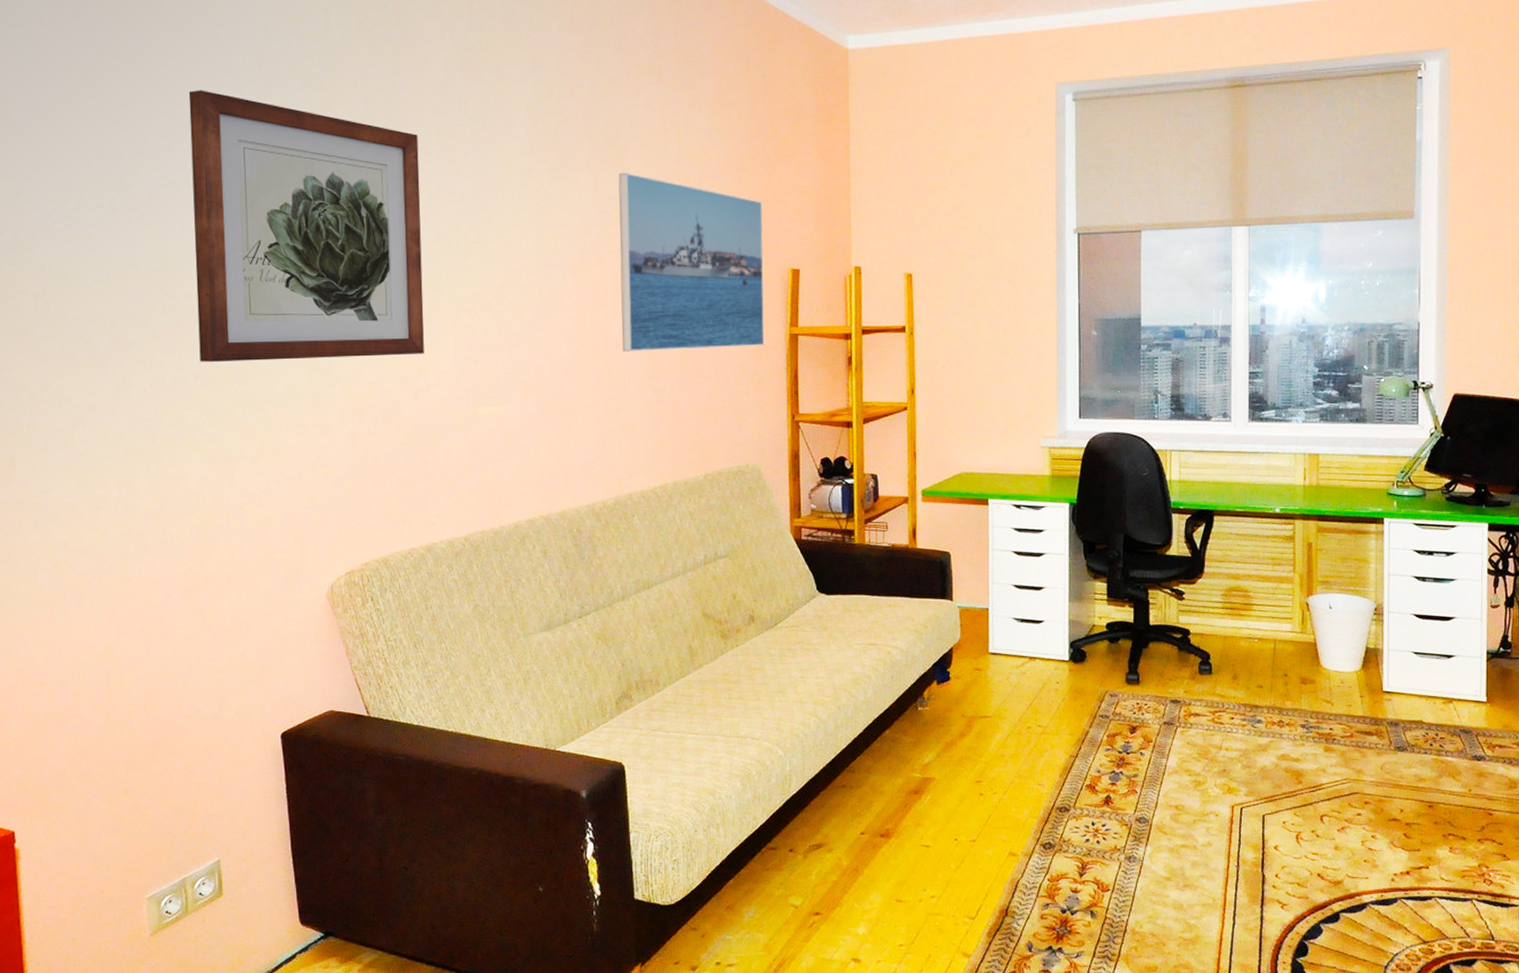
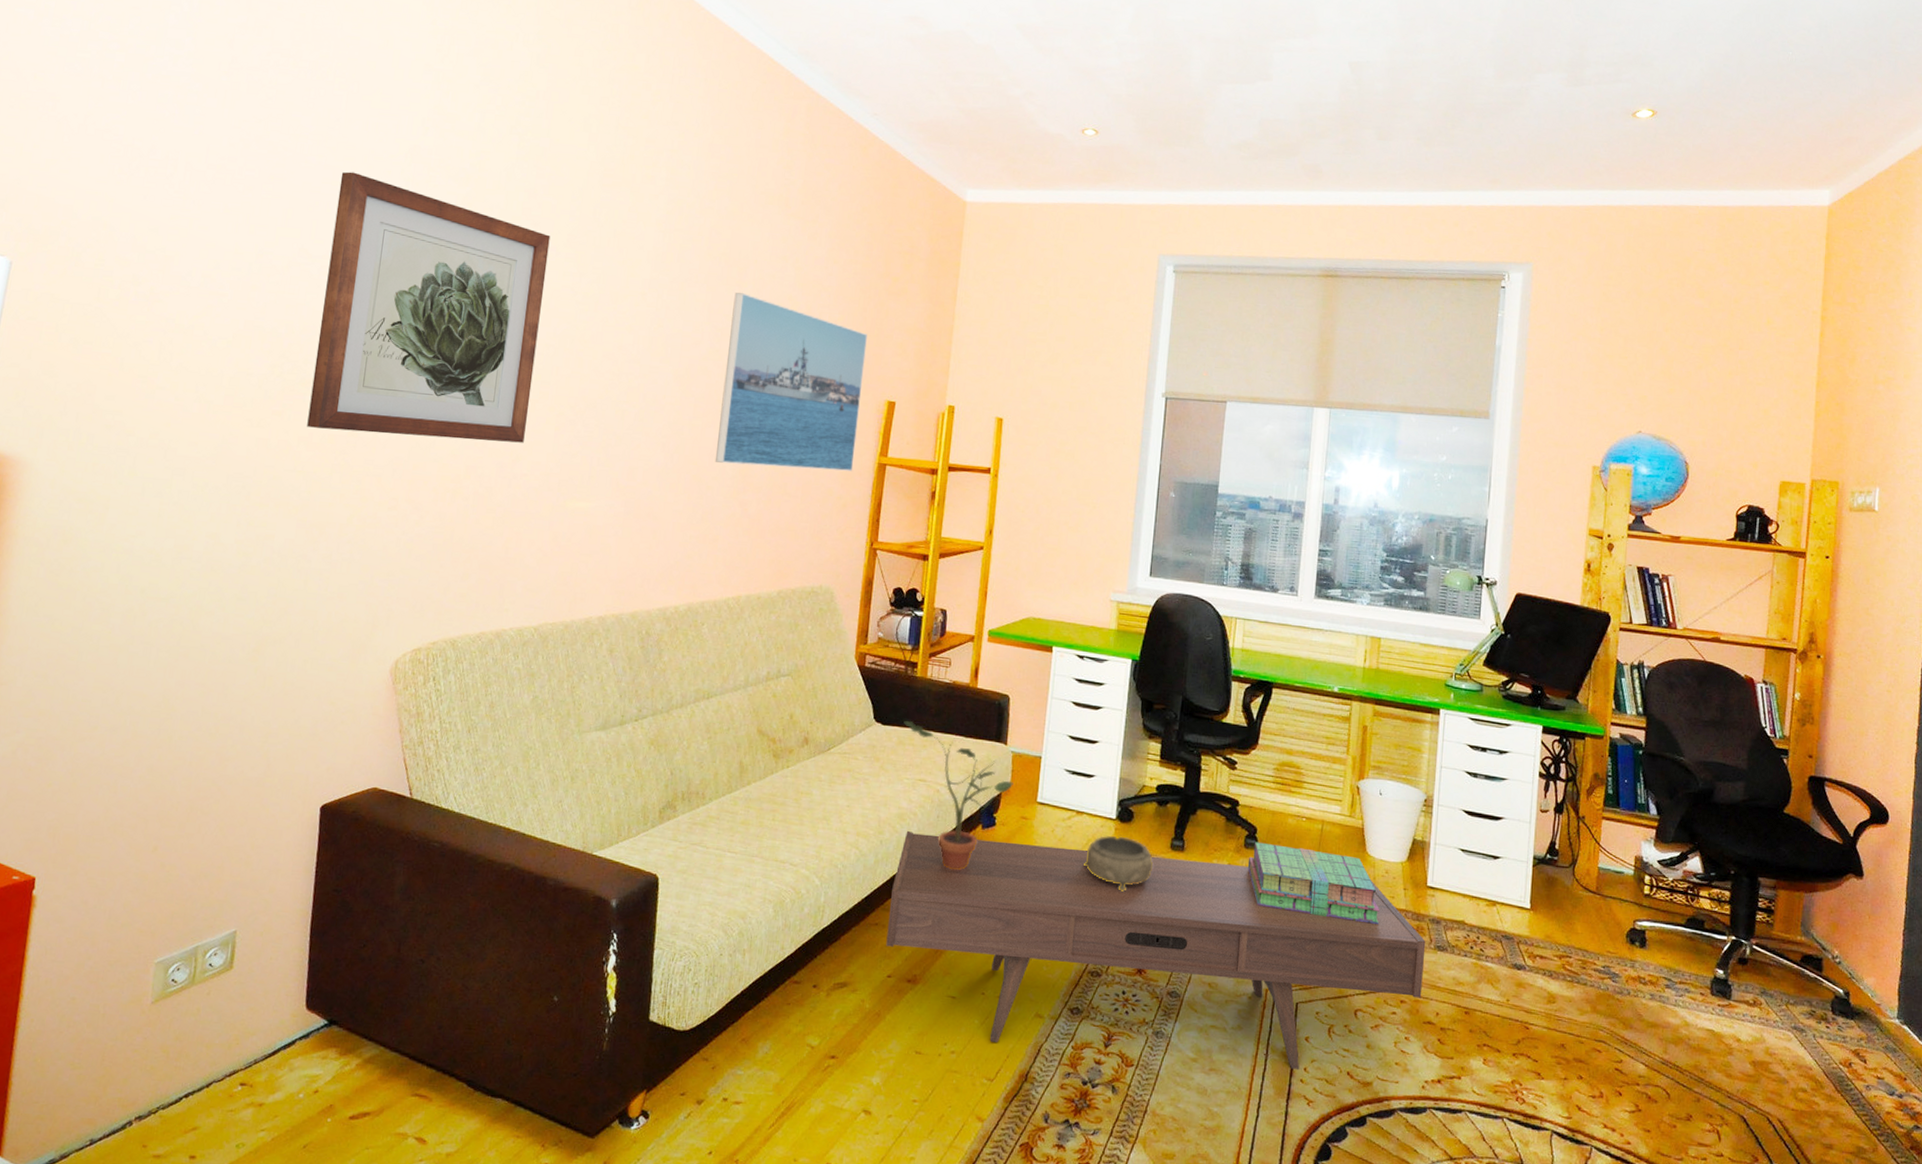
potted plant: none [847,588,963,726] -> present [904,721,1013,870]
coffee table: none [855,691,1386,883] -> present [886,830,1426,1069]
decorative bowl: none [1042,677,1110,729] -> present [1084,836,1153,892]
stack of books: none [1203,667,1339,733] -> present [1247,842,1381,924]

